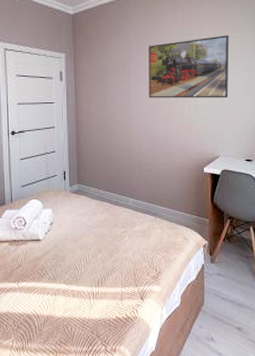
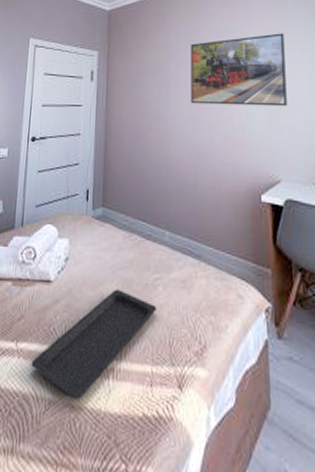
serving tray: none [30,241,124,314] -> present [31,289,157,400]

